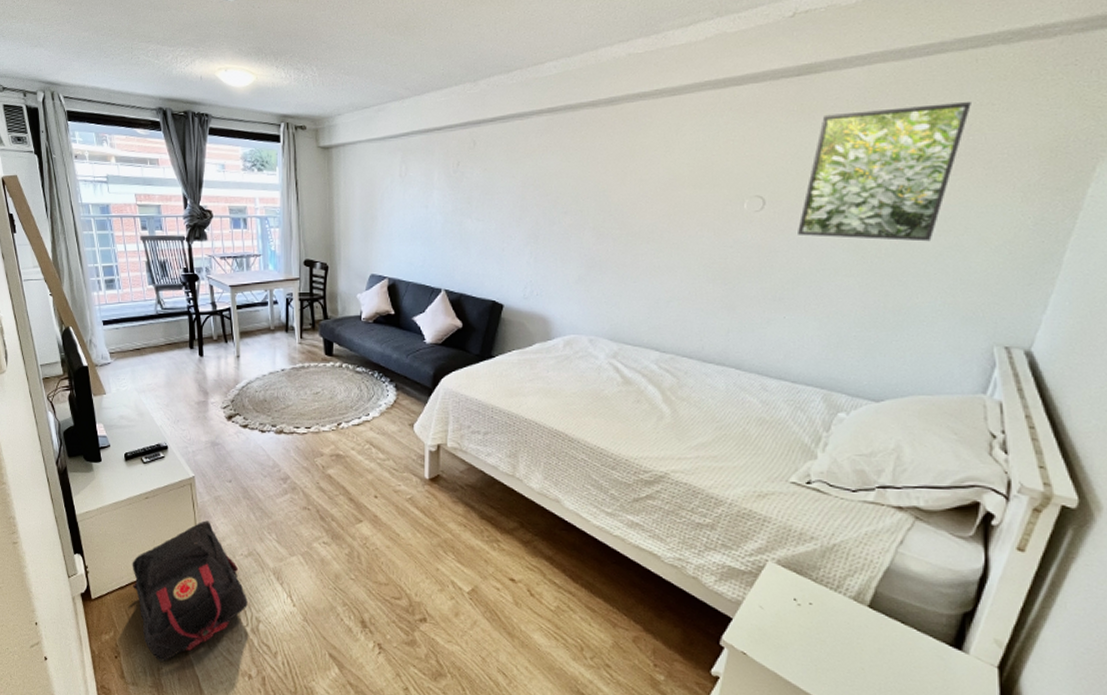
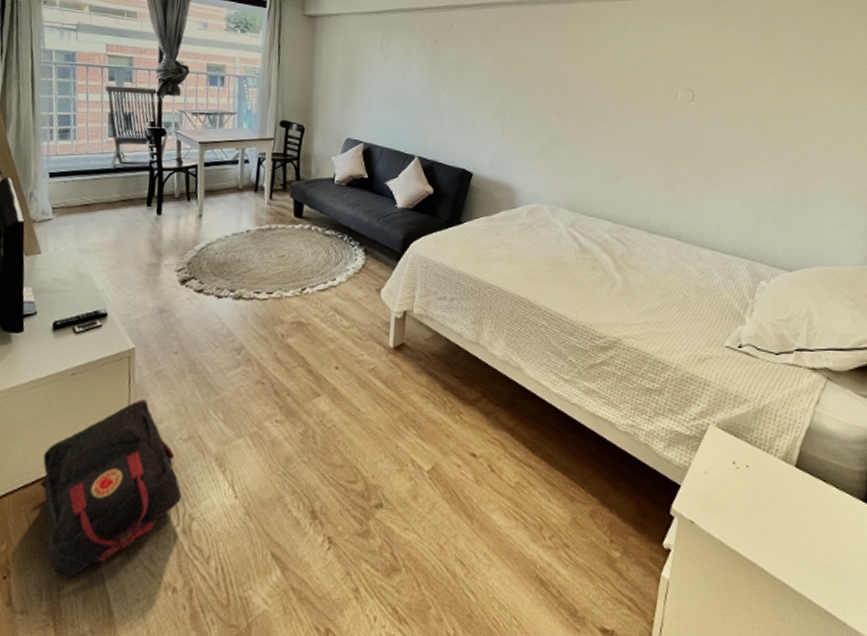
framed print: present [798,102,971,242] -> none [721,27,841,135]

